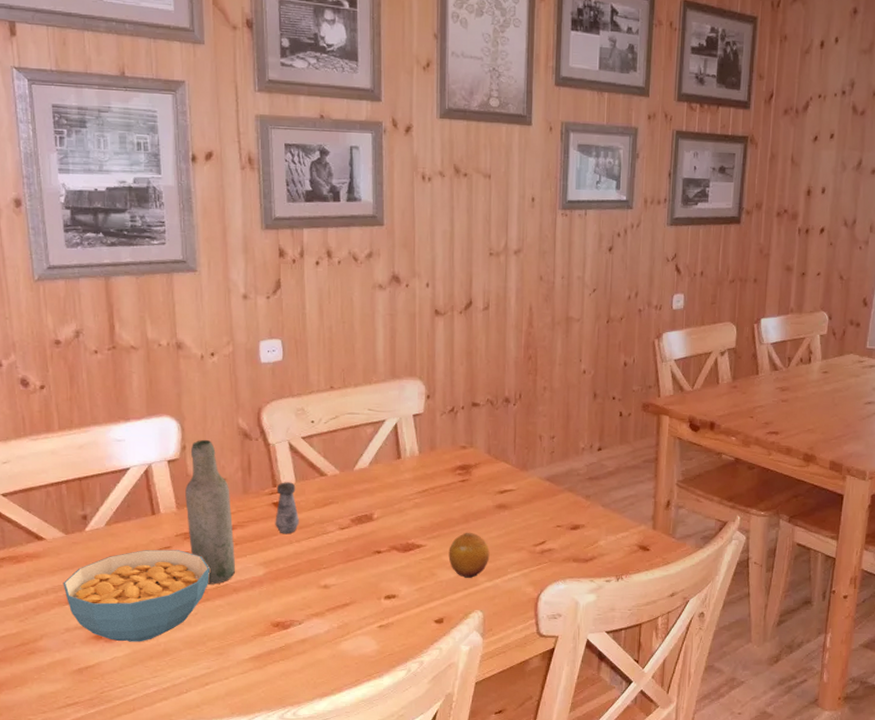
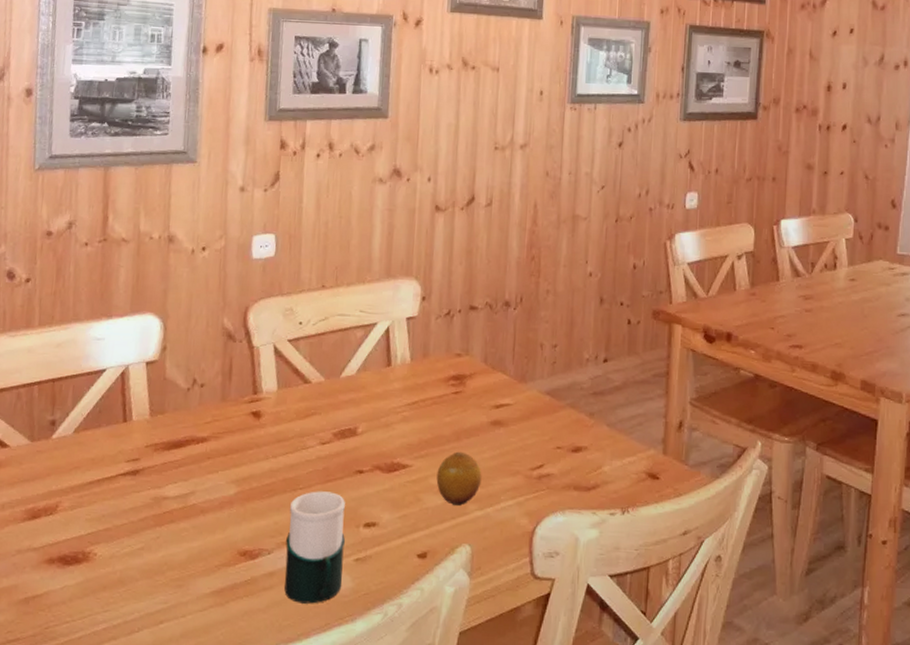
cereal bowl: present [63,549,209,642] -> none [21,461,178,569]
bottle: present [185,439,236,585] -> none [159,339,208,504]
salt shaker: present [275,482,299,535] -> none [251,389,278,449]
cup: none [315,570,369,664] -> present [284,491,346,604]

